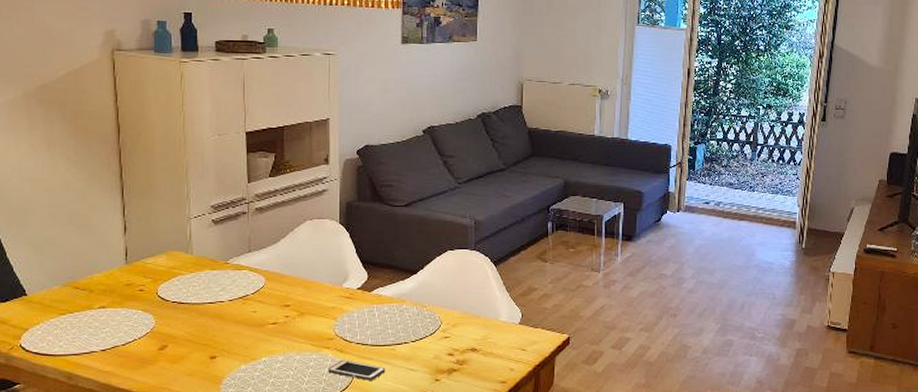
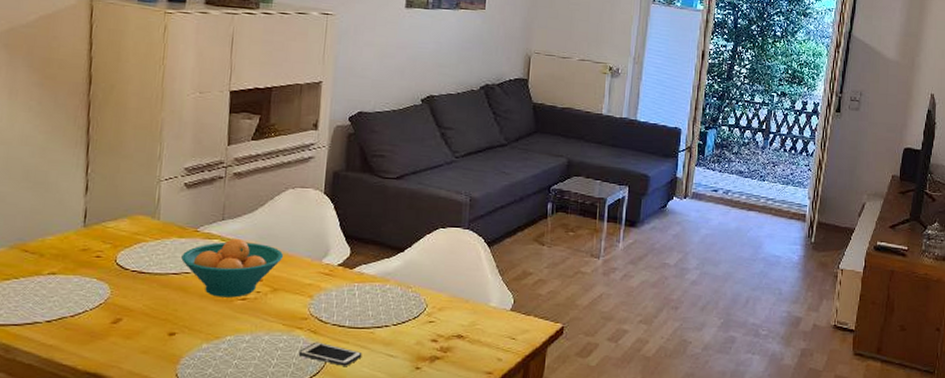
fruit bowl: none [215,268,307,323] -> present [181,238,284,298]

